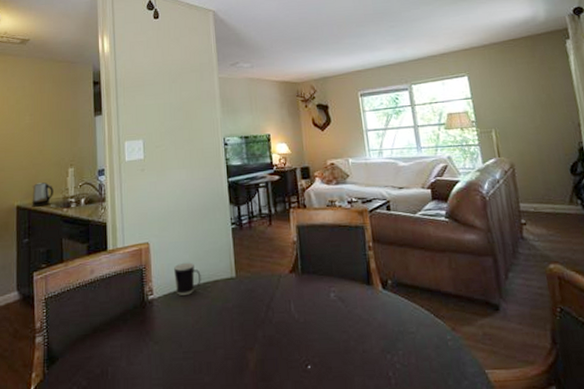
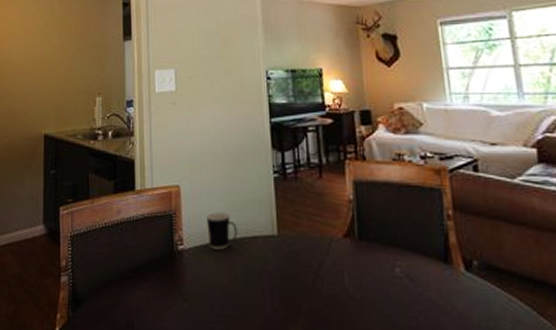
kettle: present [32,182,53,207] -> none [59,111,81,137]

